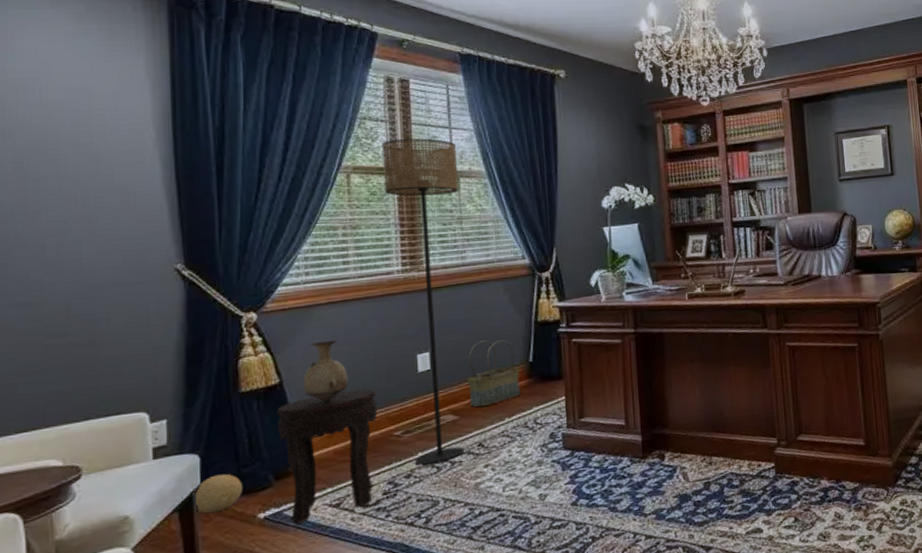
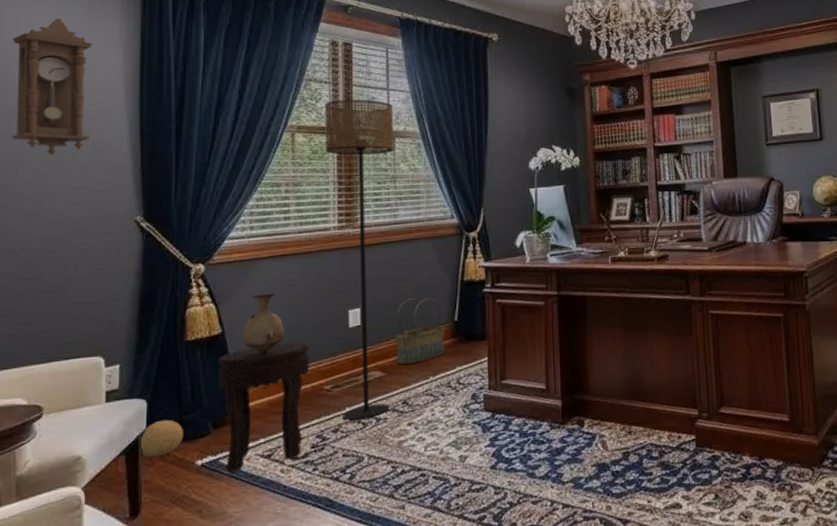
pendulum clock: none [18,51,117,201] -> present [12,17,92,156]

